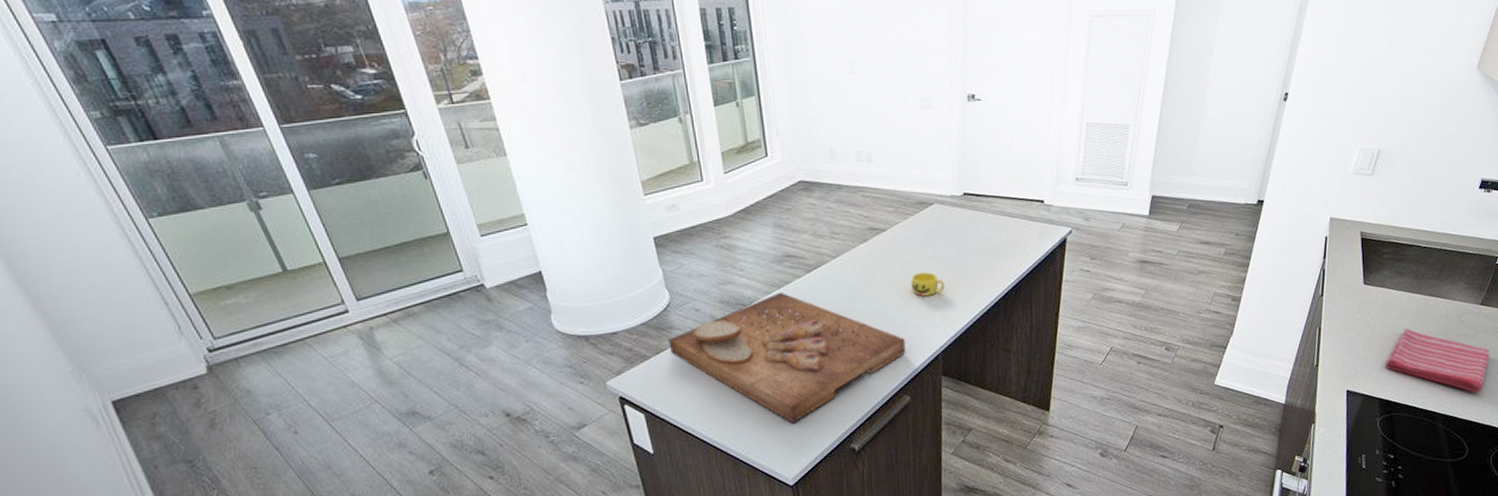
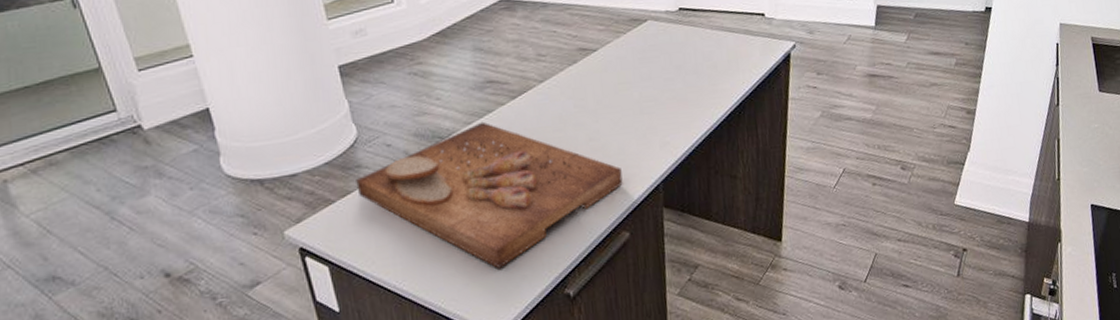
cup: present [911,272,944,297] -> none [625,94,663,122]

